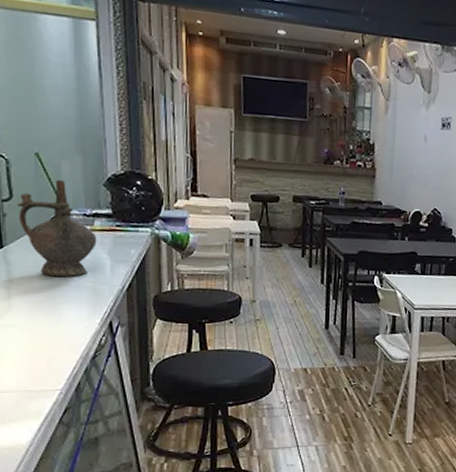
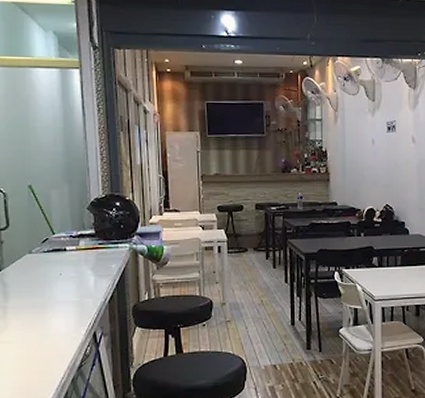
ceremonial vessel: present [16,179,97,277] -> none [12,207,82,295]

